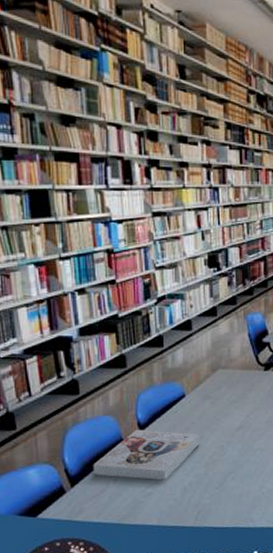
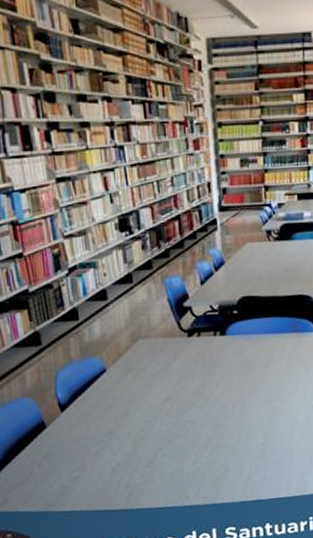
book: present [93,429,200,480] -> none [14,409,126,463]

